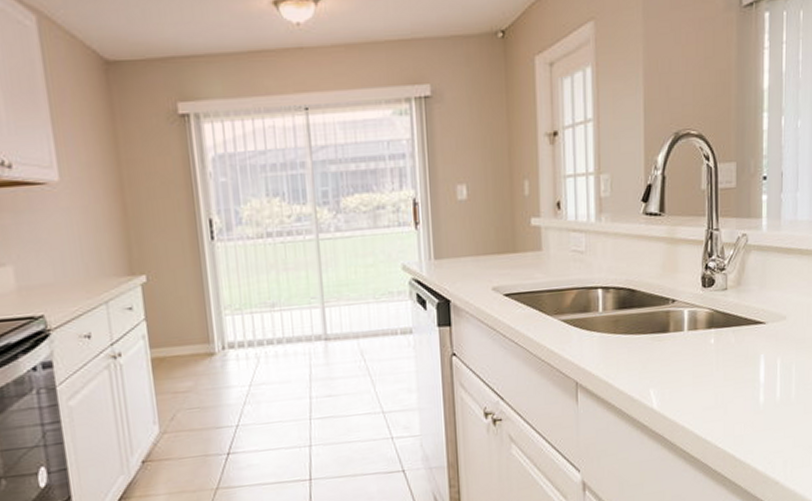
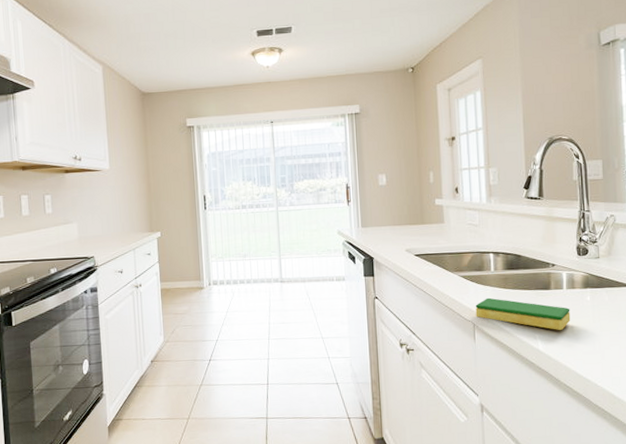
dish sponge: none [579,346,691,384] -> present [475,297,571,331]

